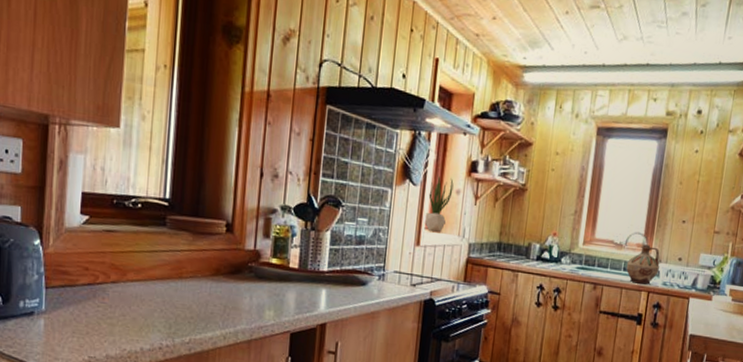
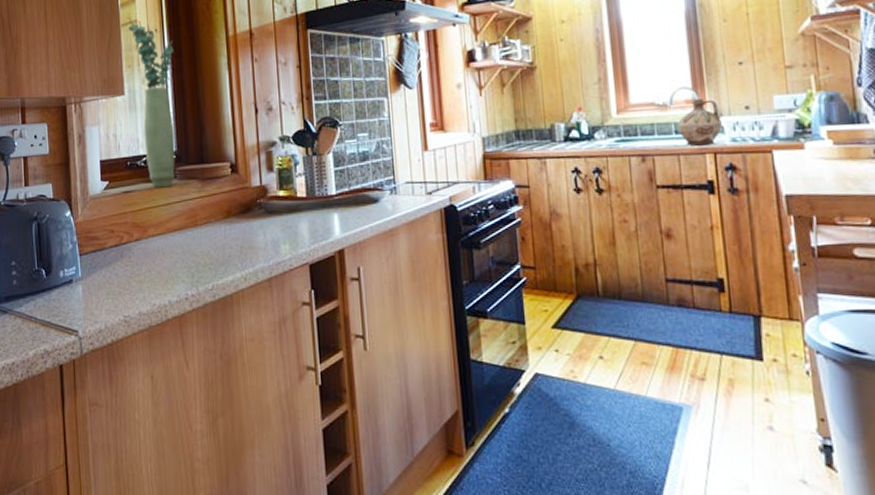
vase: none [133,43,183,235] -> present [127,16,176,190]
potted plant: present [424,174,454,233] -> none [427,72,453,134]

